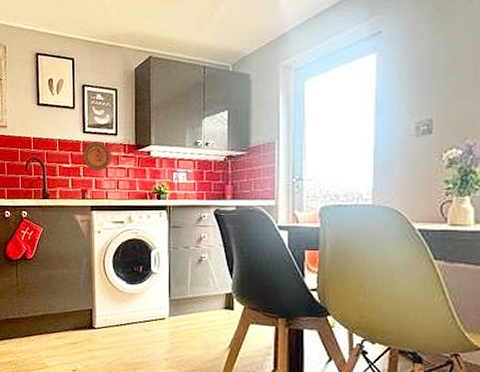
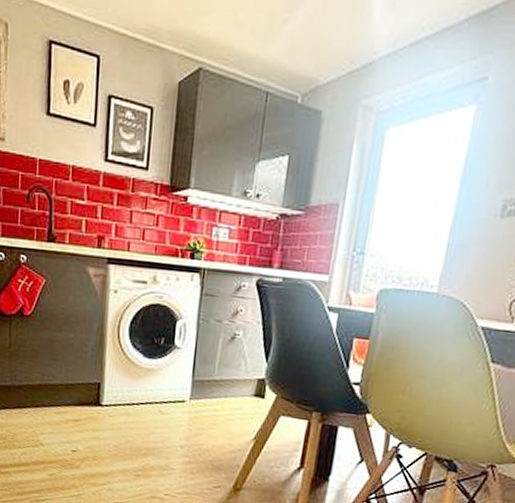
decorative plate: present [82,142,111,171] -> none [101,175,139,215]

